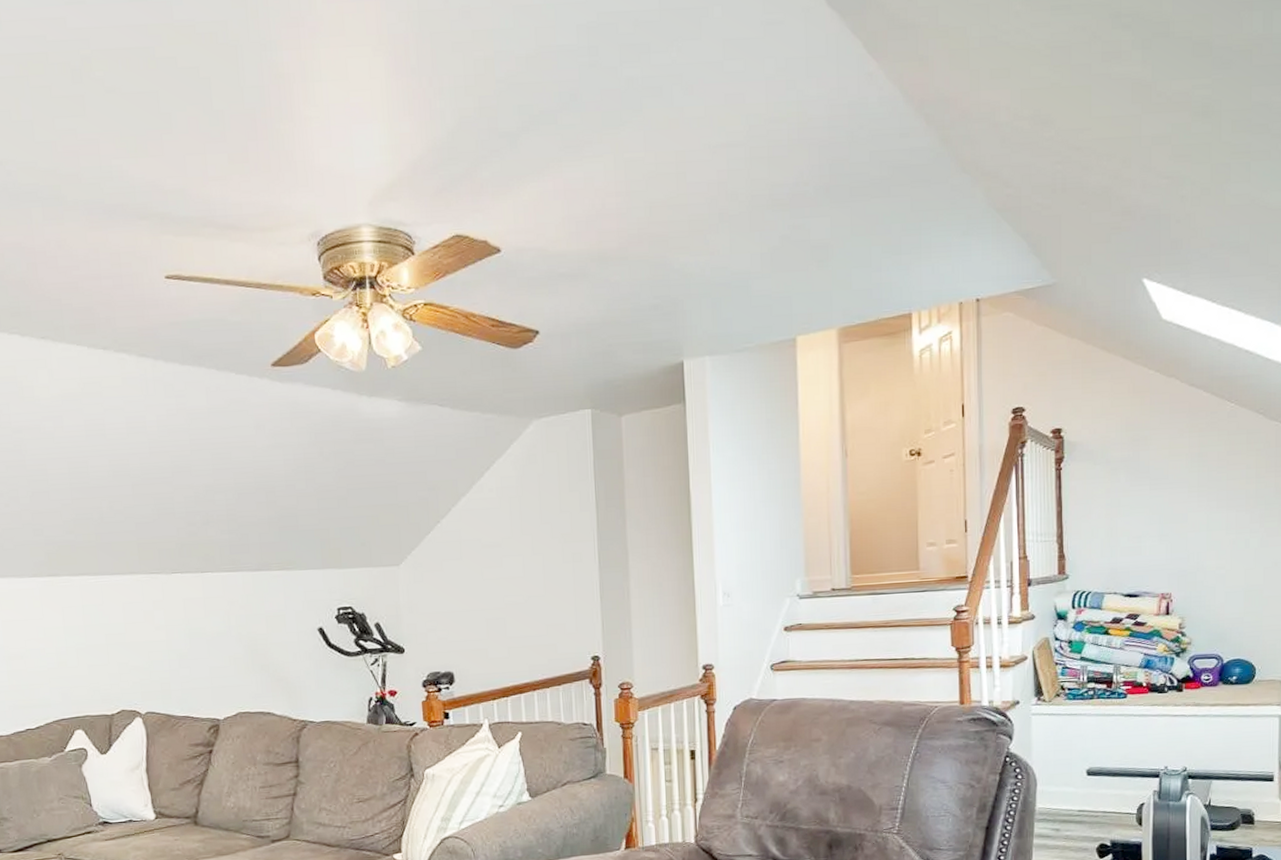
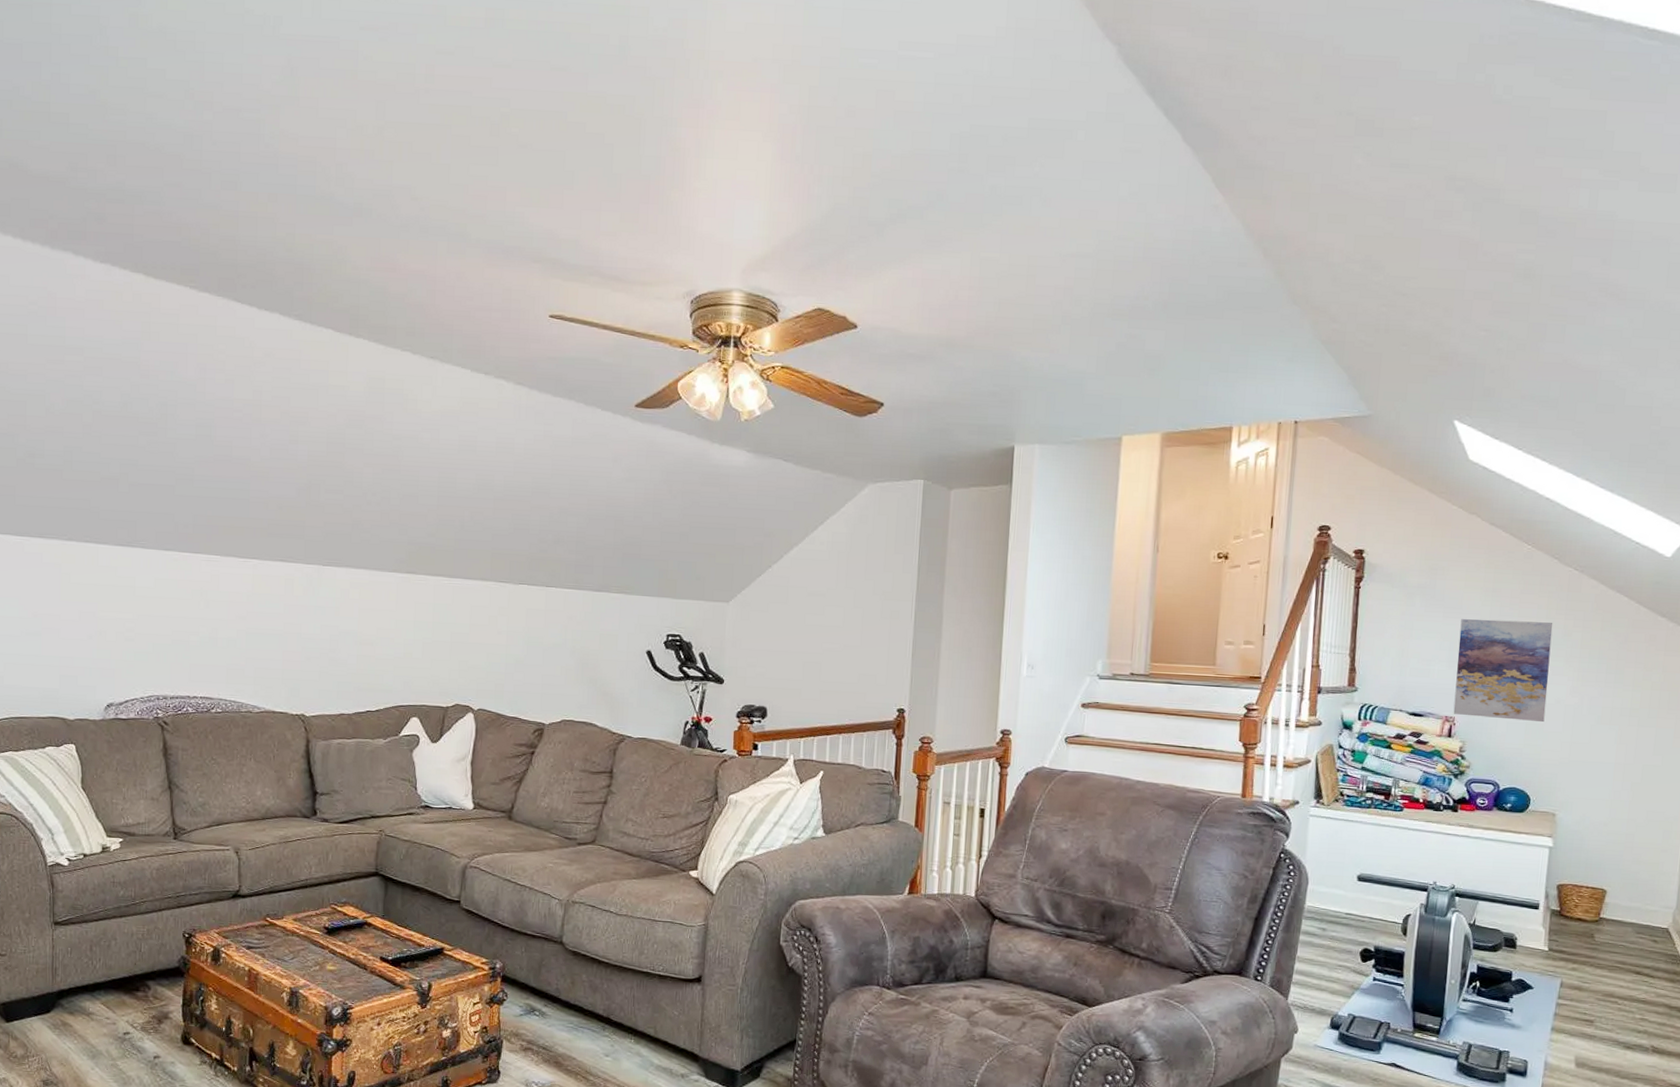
wall art: none [1168,482,1264,591] -> present [1453,619,1553,722]

